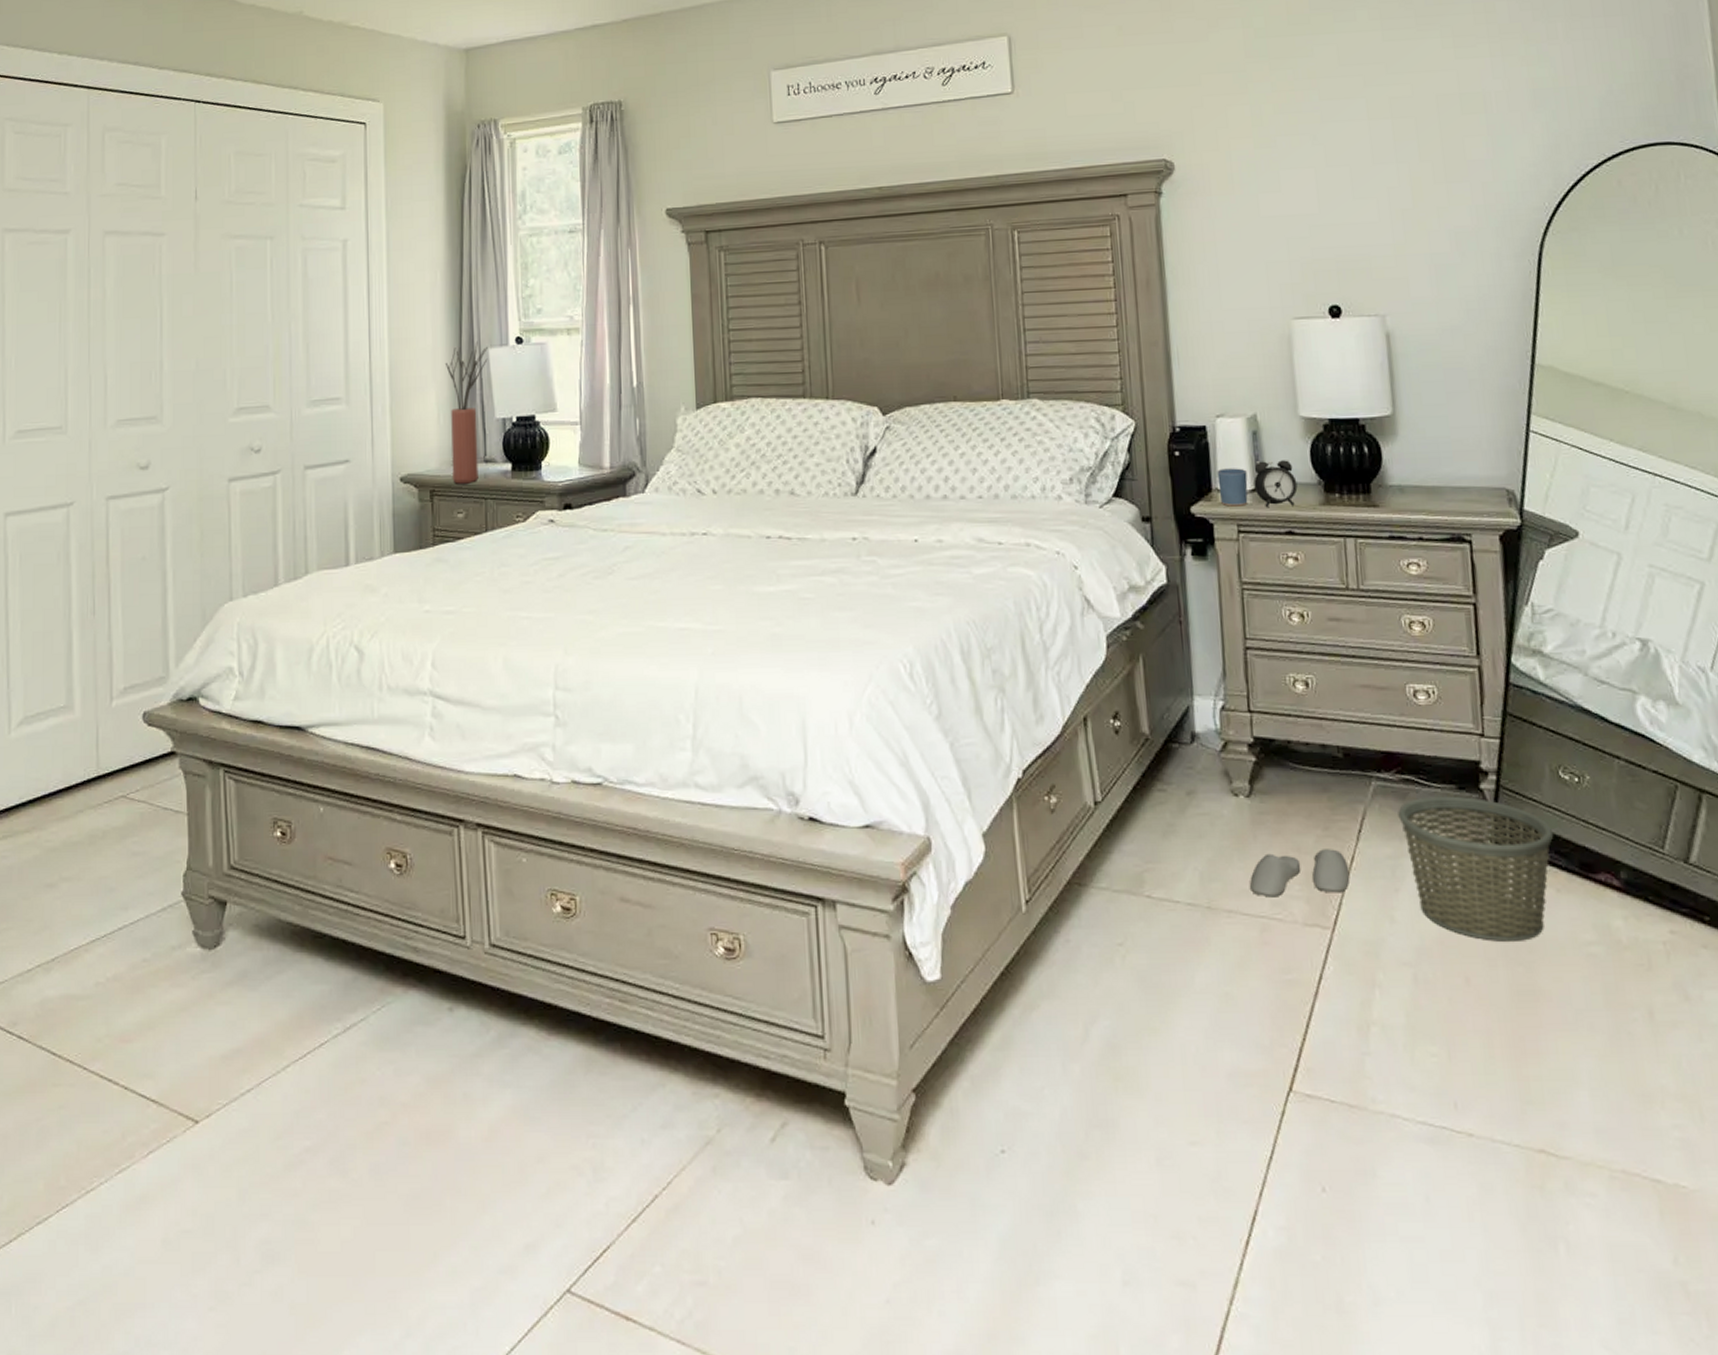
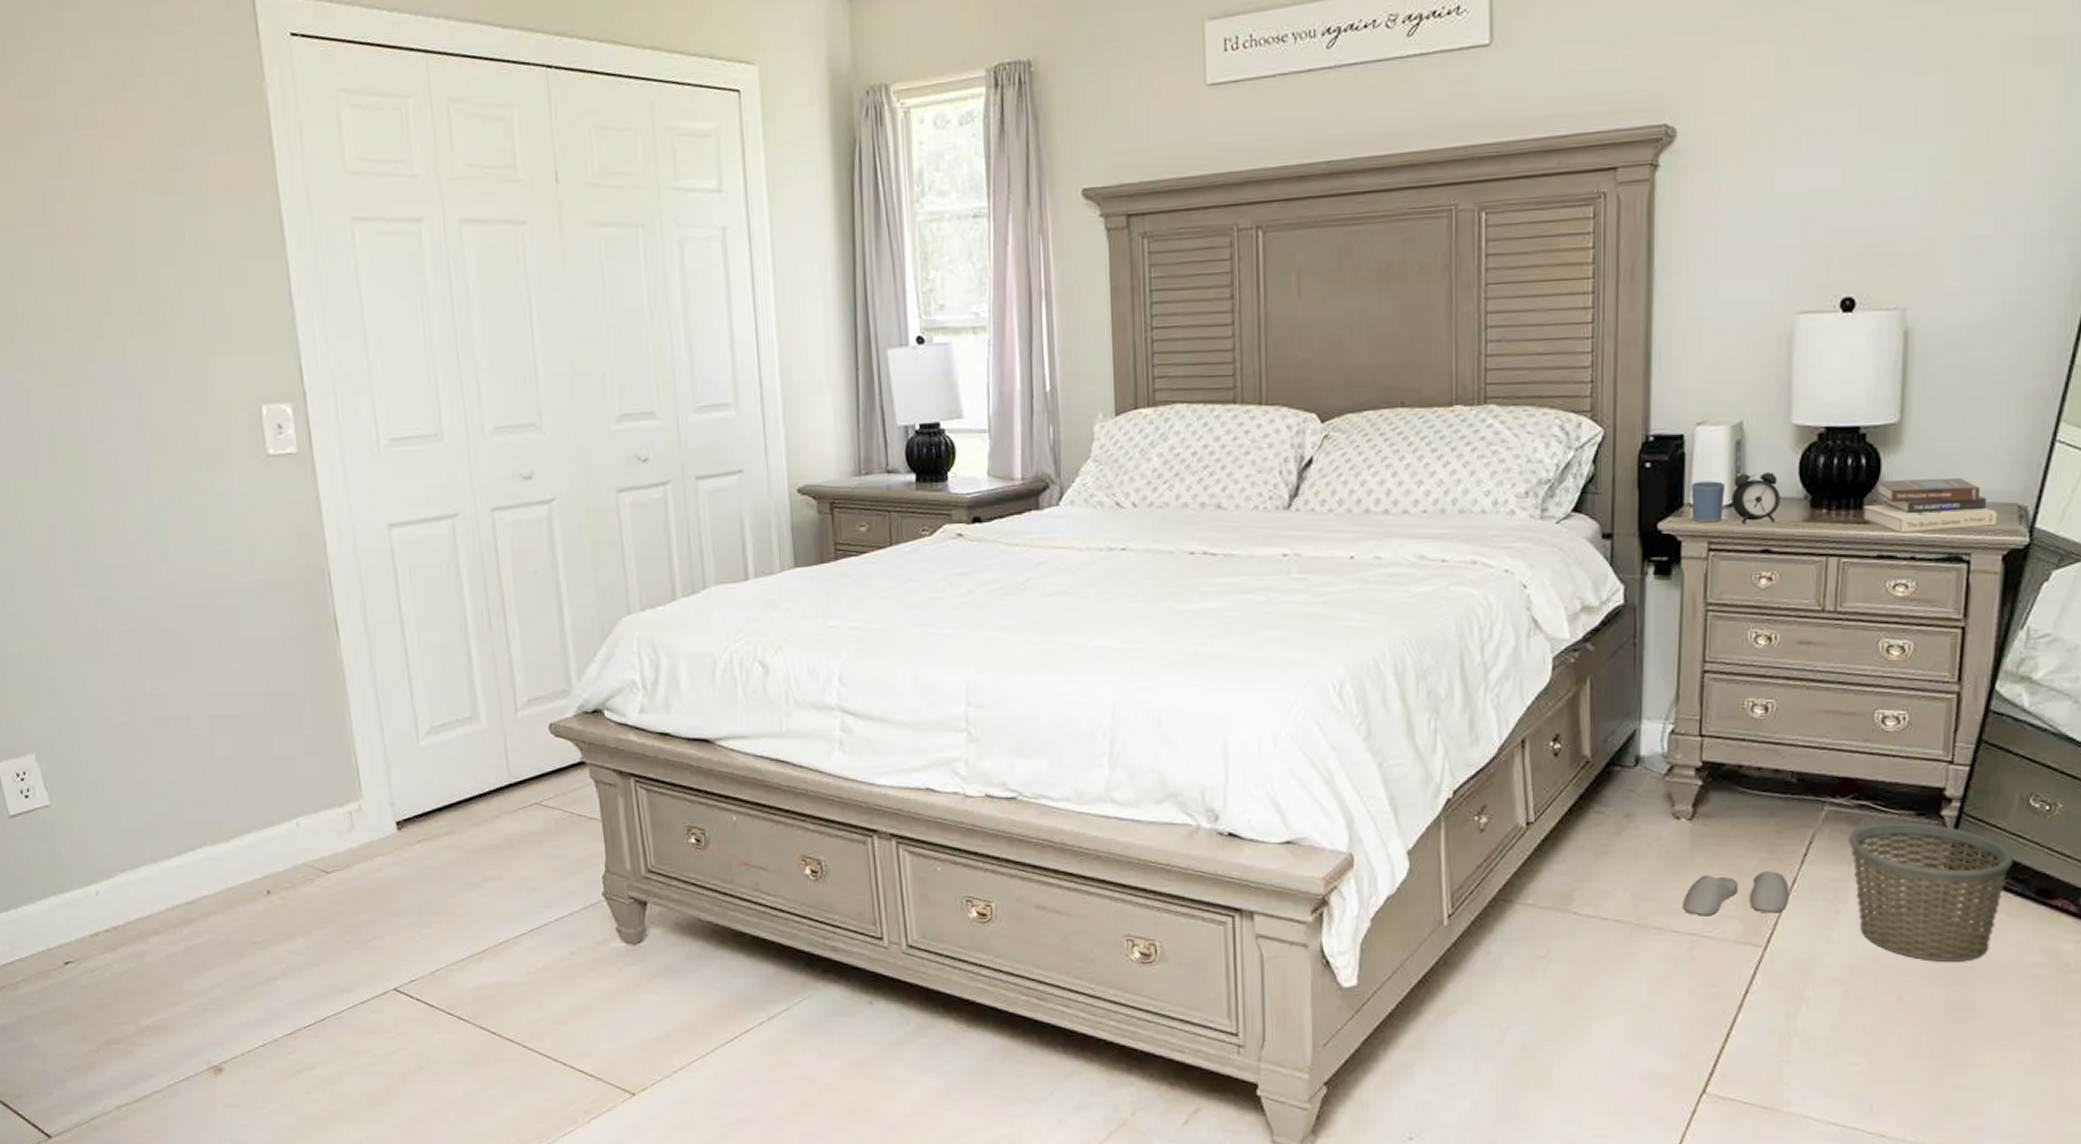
vase: present [445,341,488,484] -> none [840,341,887,496]
books: none [1370,465,1490,515] -> present [1862,478,1998,532]

